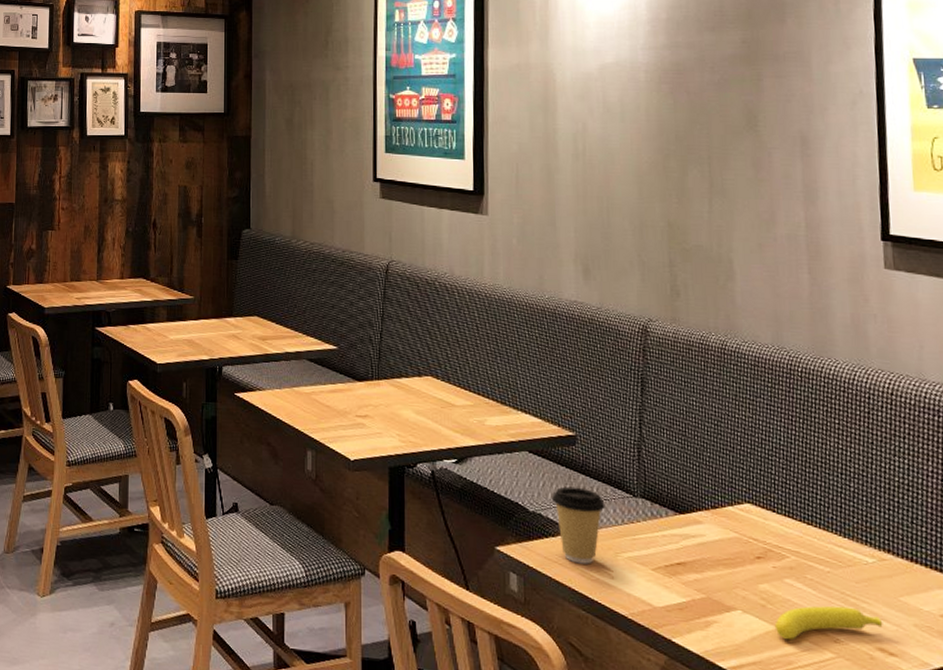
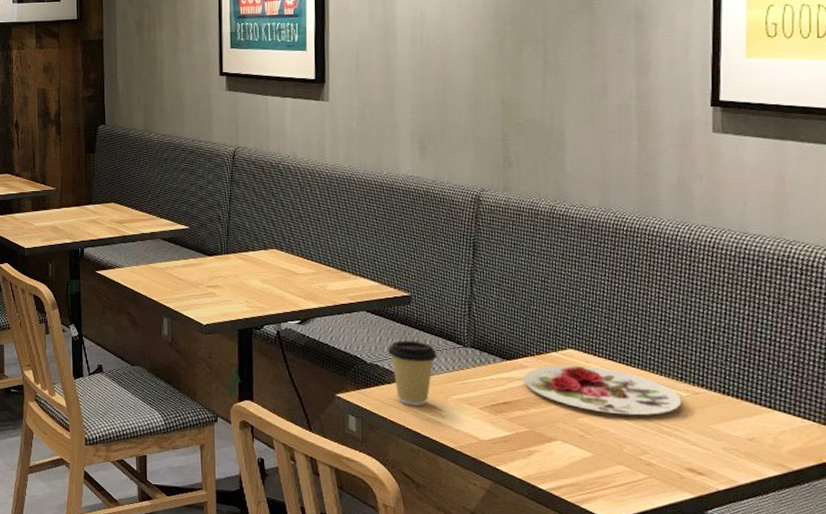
plate: none [698,521,868,584] -> present [524,365,682,416]
banana: present [774,606,883,640] -> none [592,434,694,465]

